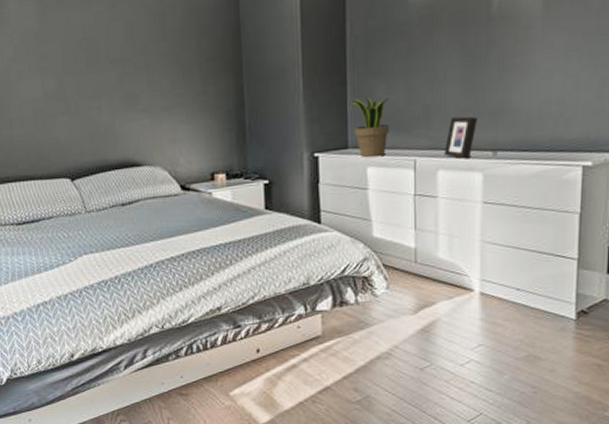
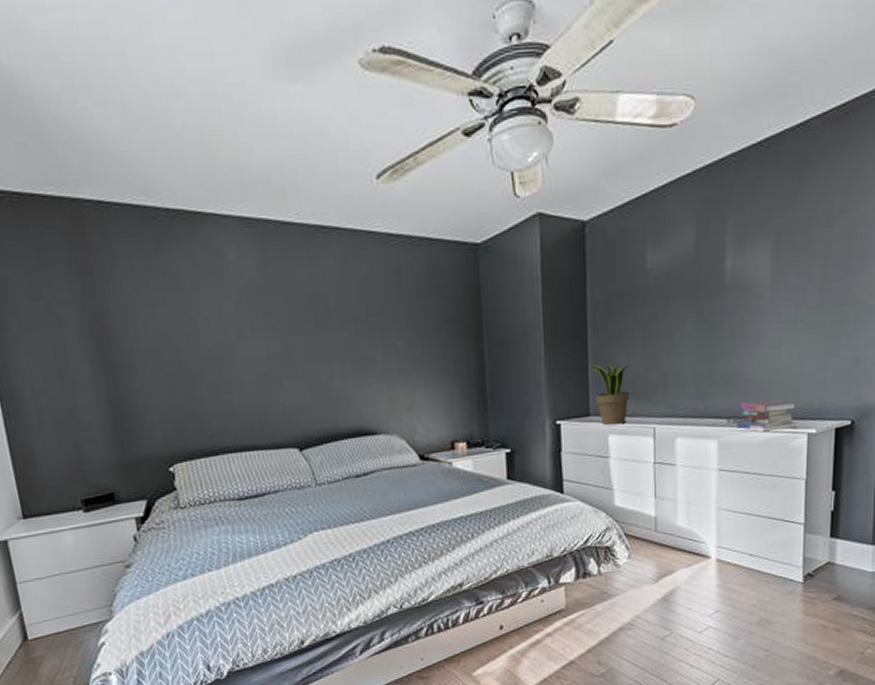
picture frame: present [444,116,477,158] -> none [682,384,712,426]
books: none [496,130,570,165] -> present [730,398,796,432]

